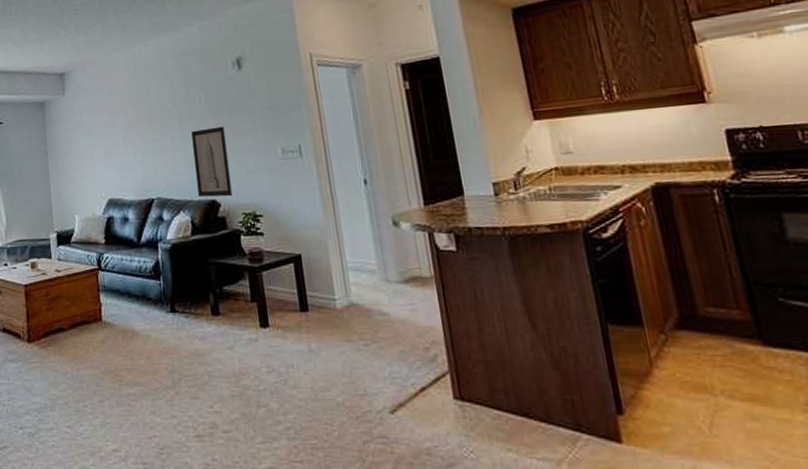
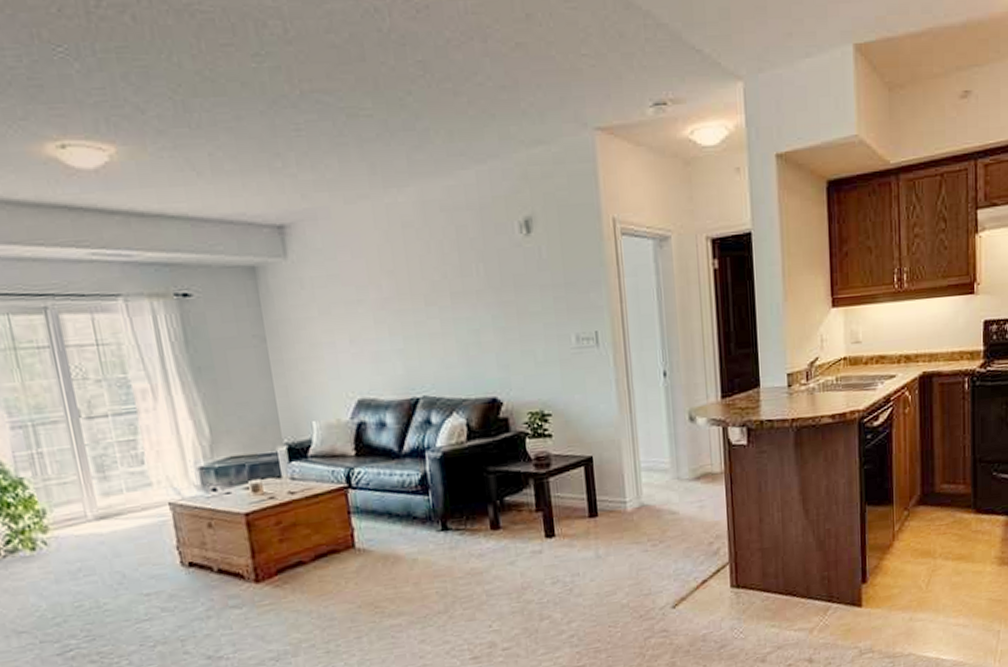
wall art: present [191,126,233,198] -> none [466,307,517,395]

